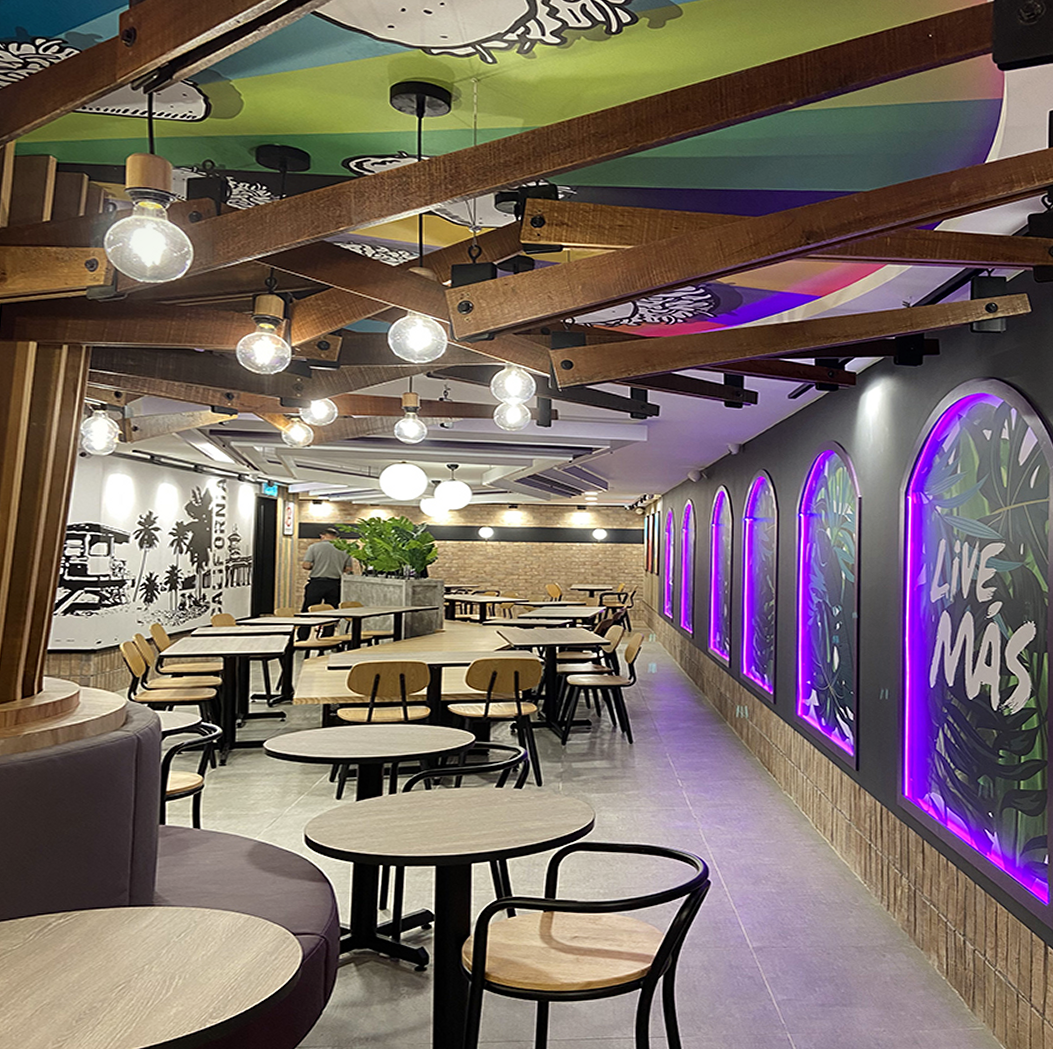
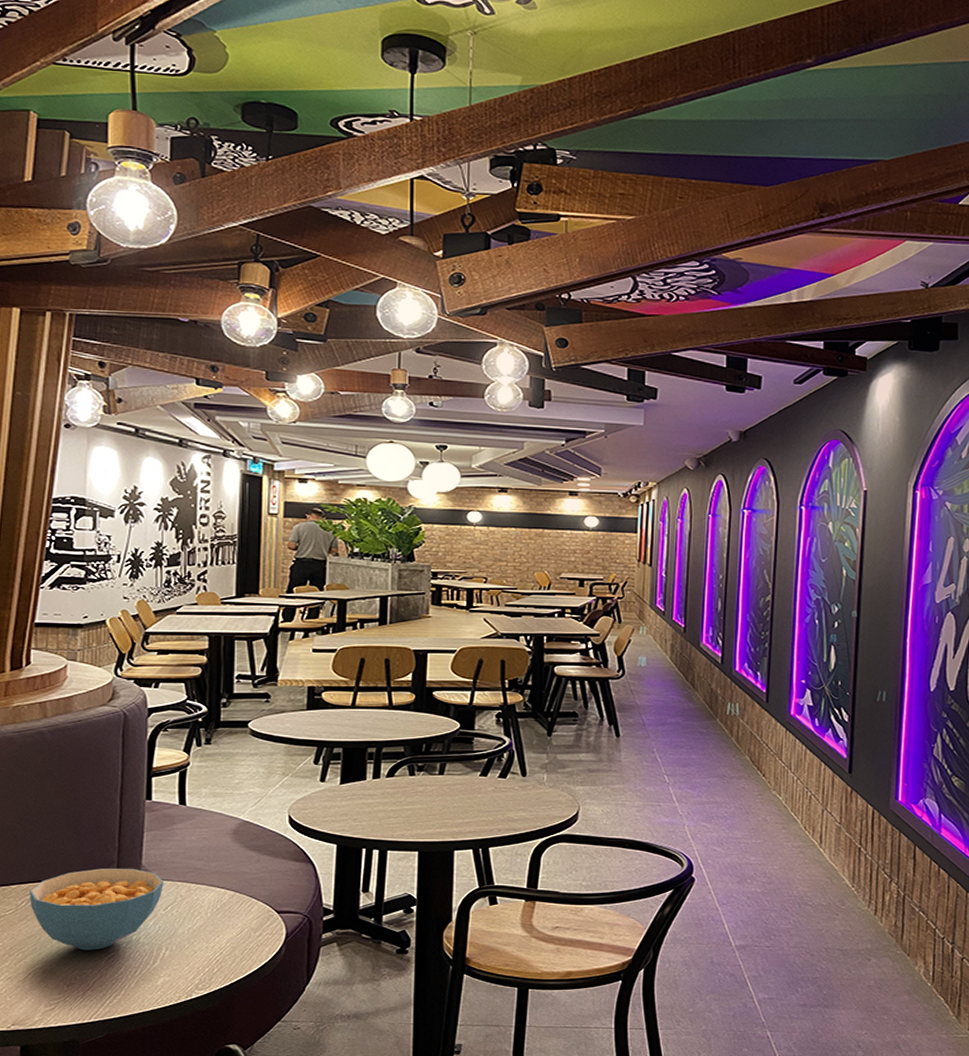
cereal bowl: none [38,895,177,983] -> present [30,868,163,951]

